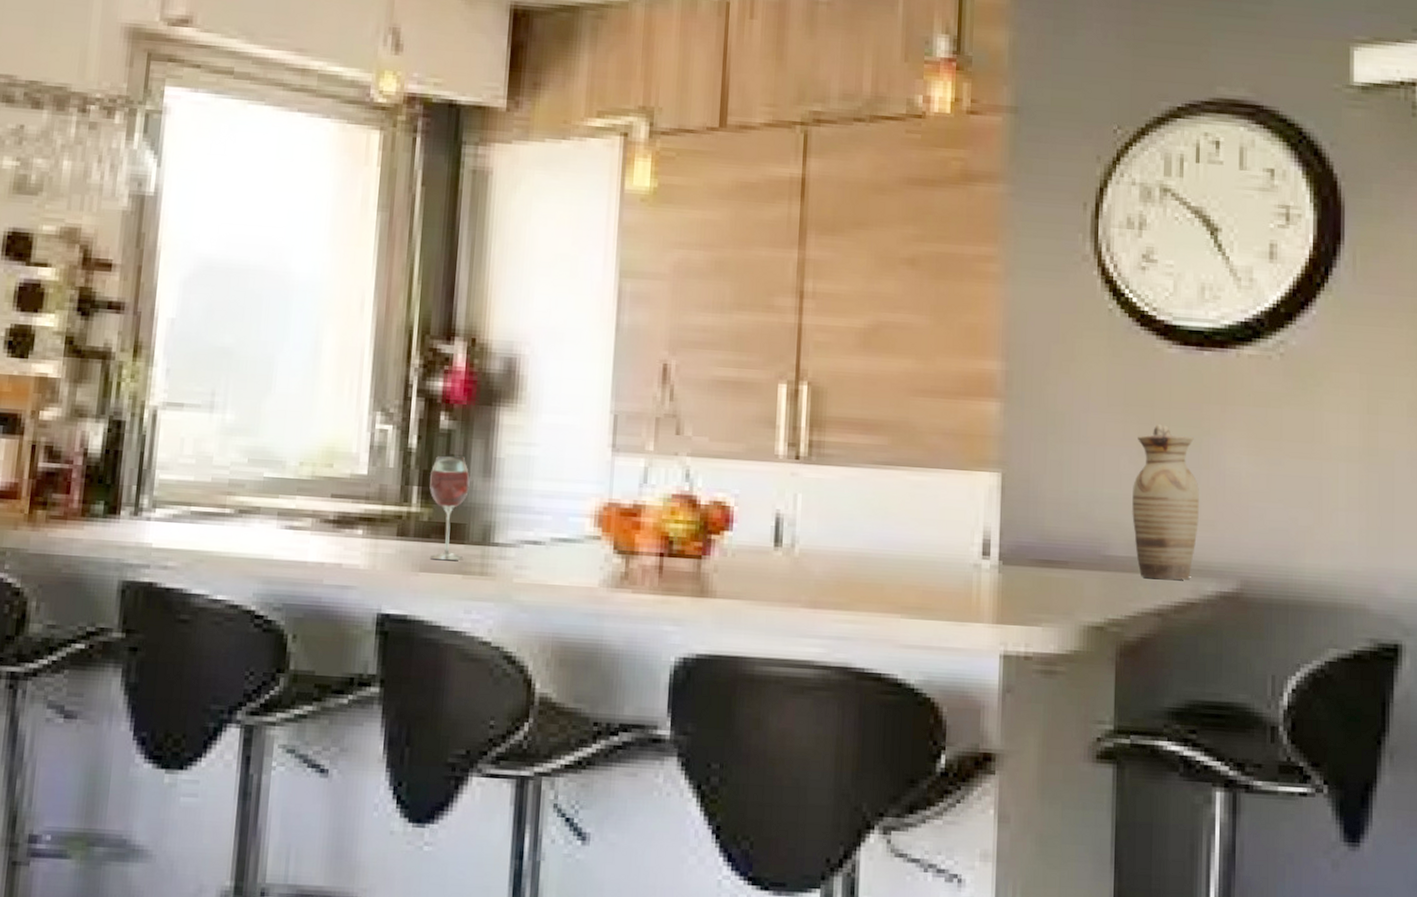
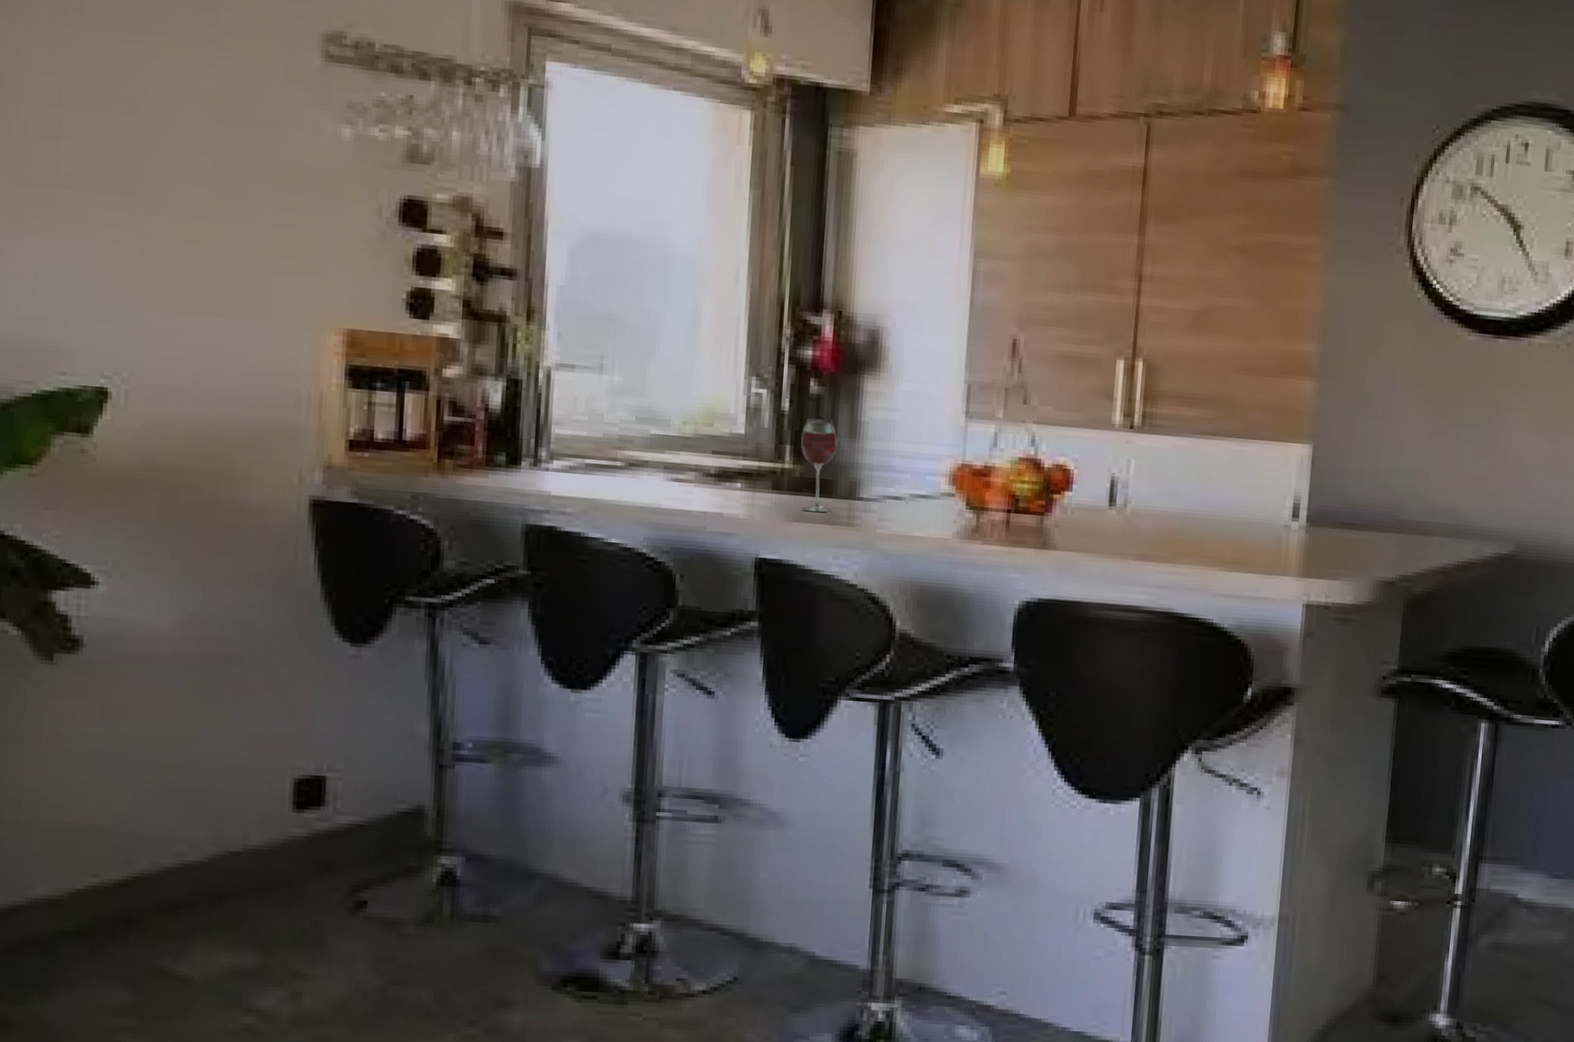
ceramic jug: present [1132,424,1199,580] -> none [1425,405,1486,543]

